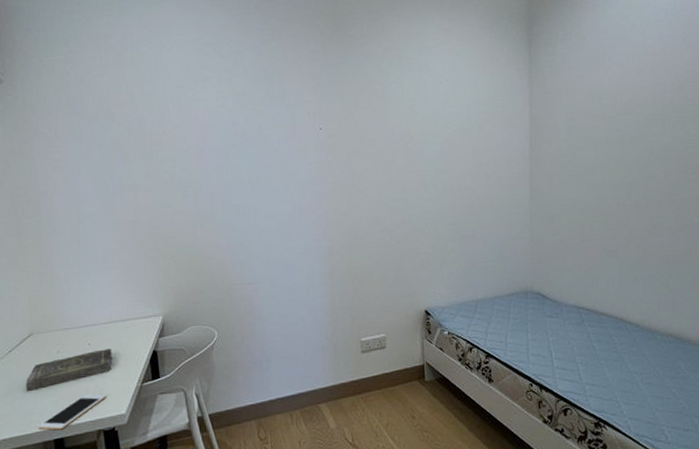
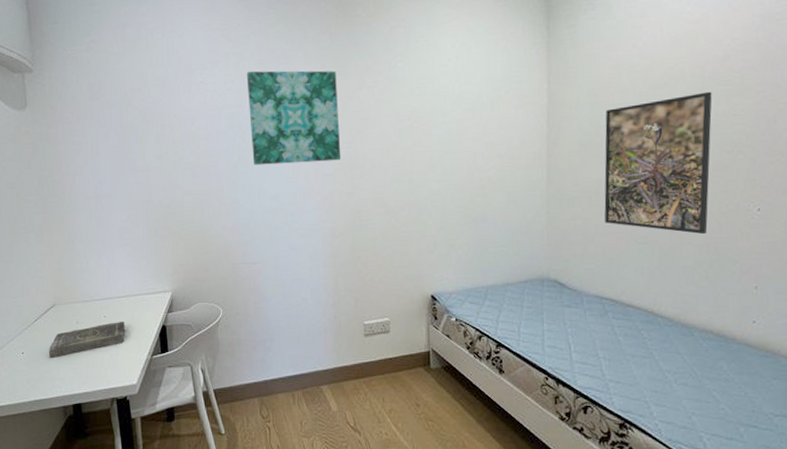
cell phone: present [38,394,106,430] -> none [59,363,120,396]
wall art: none [239,88,337,184] -> present [246,70,341,166]
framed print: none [580,118,671,248] -> present [604,91,713,235]

